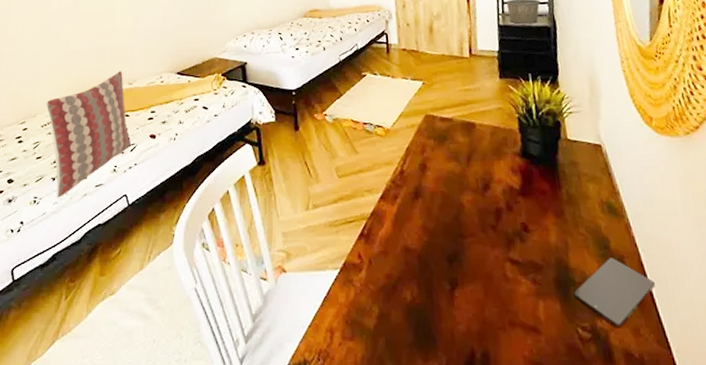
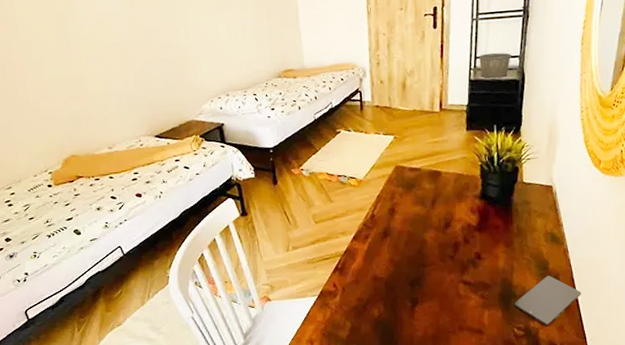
pillow: present [46,70,131,198] -> none [28,135,119,252]

